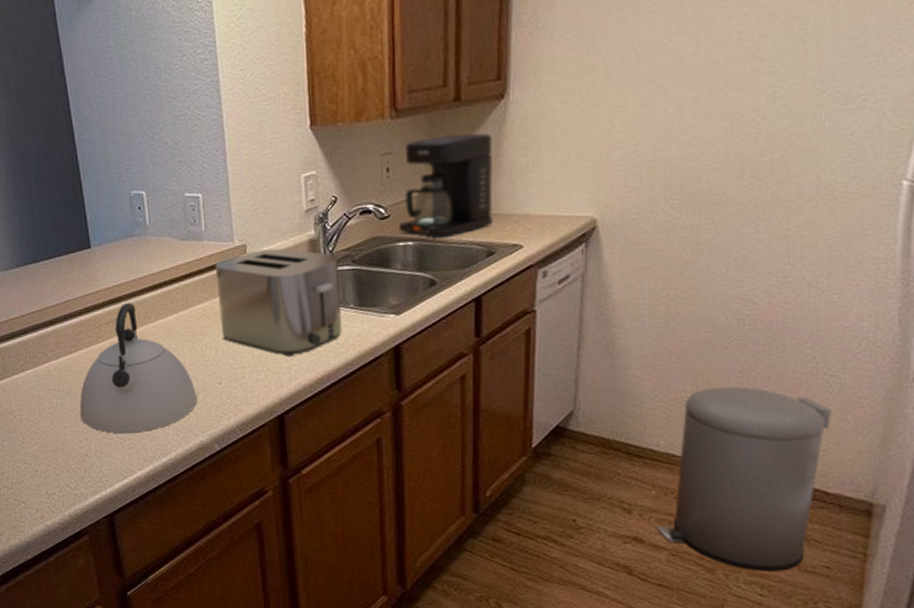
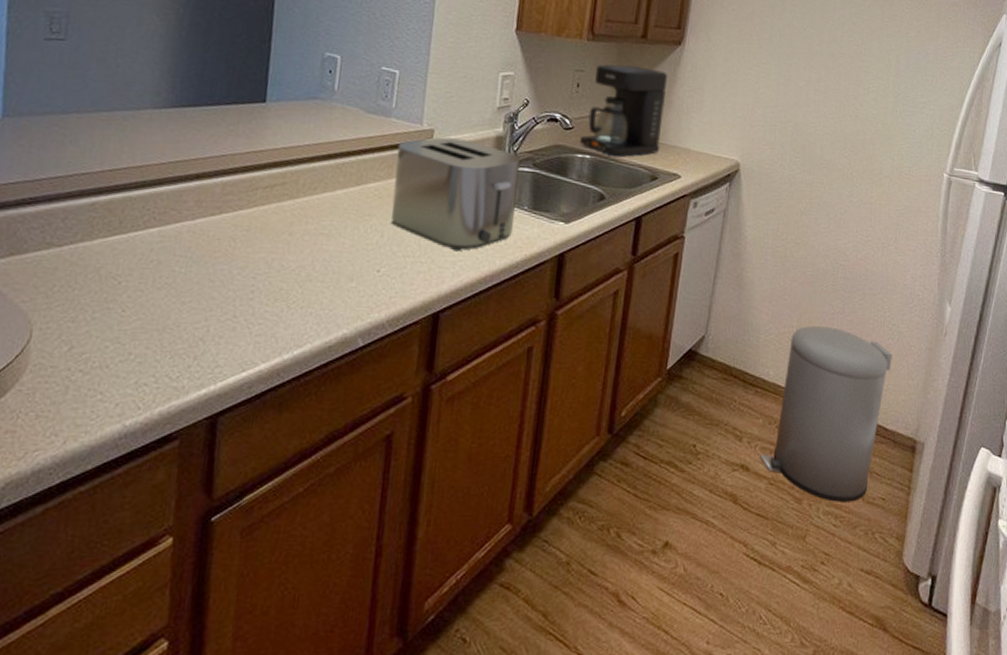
kettle: present [79,303,197,434] -> none [205,169,350,318]

